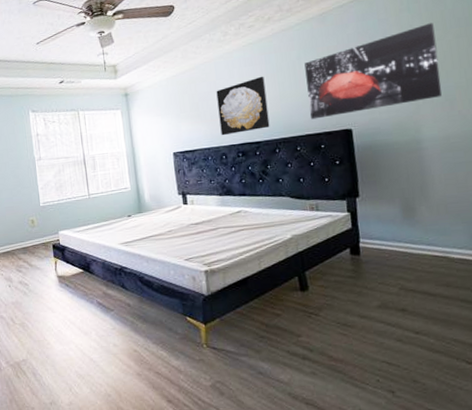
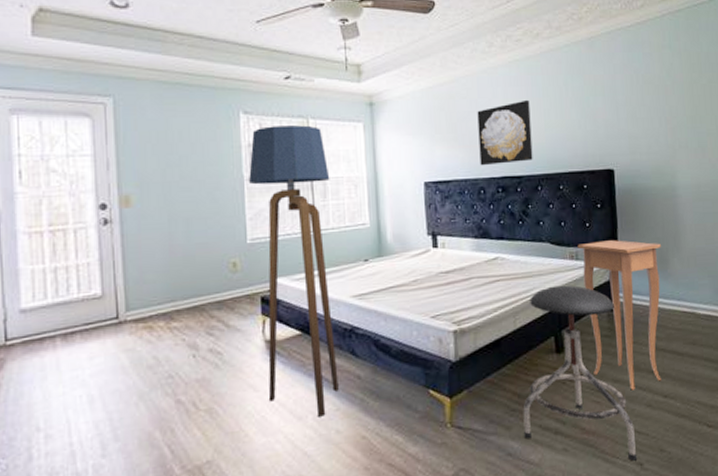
floor lamp: none [38,116,114,333] -> present [249,125,339,417]
stool: none [271,233,389,388] -> present [523,285,638,461]
wall art: present [304,23,442,120] -> none [571,64,696,155]
side table: none [317,192,412,326] -> present [577,240,662,390]

